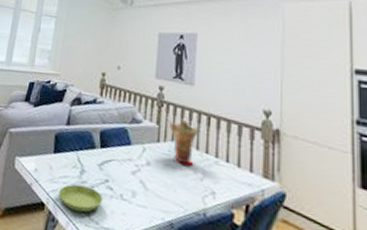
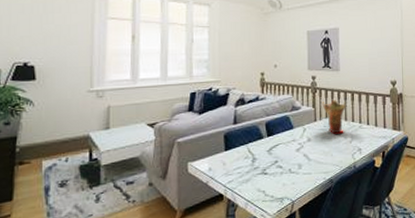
saucer: present [59,184,103,213] -> none [235,170,274,193]

